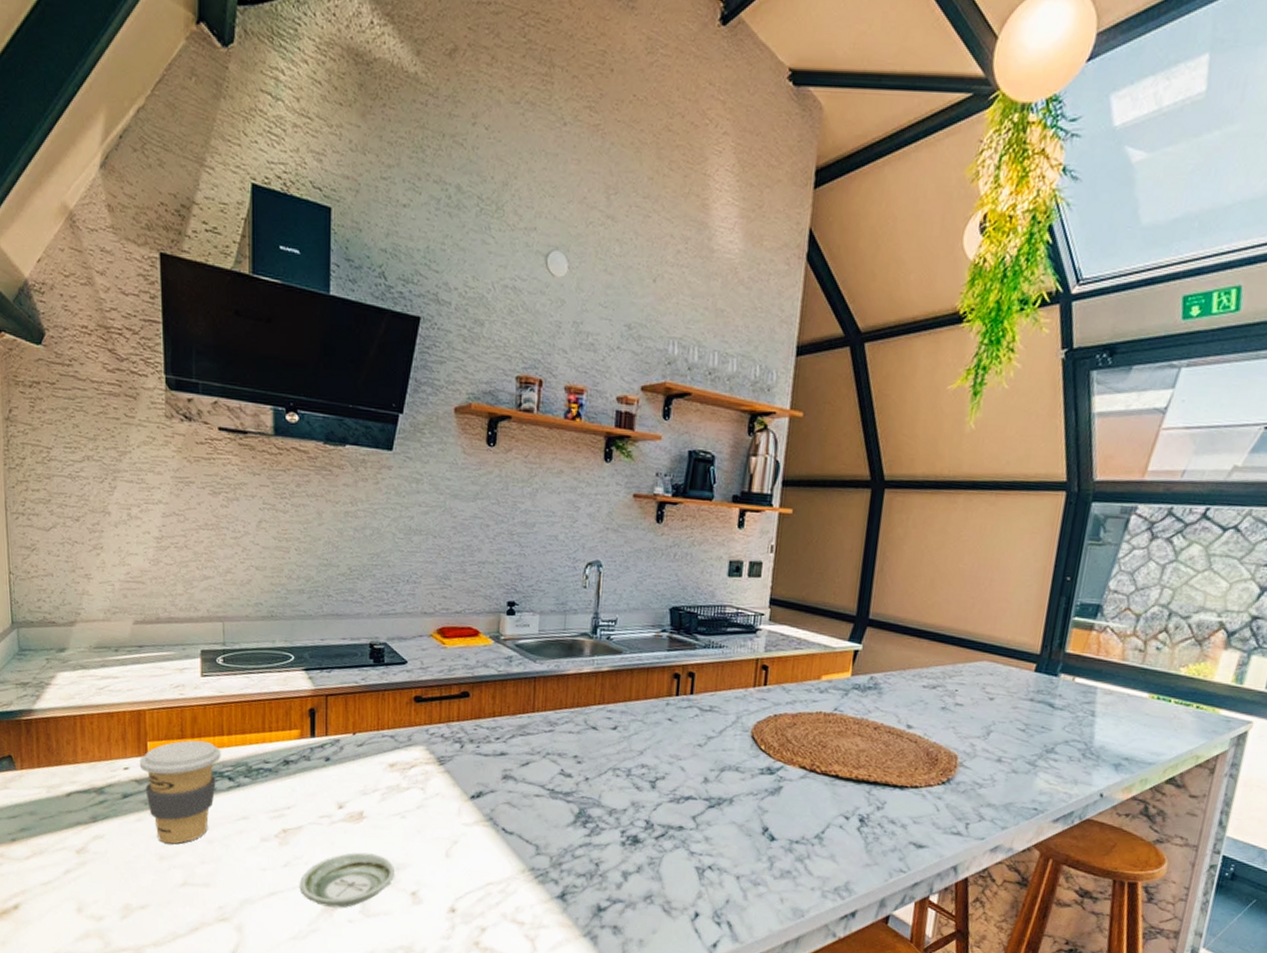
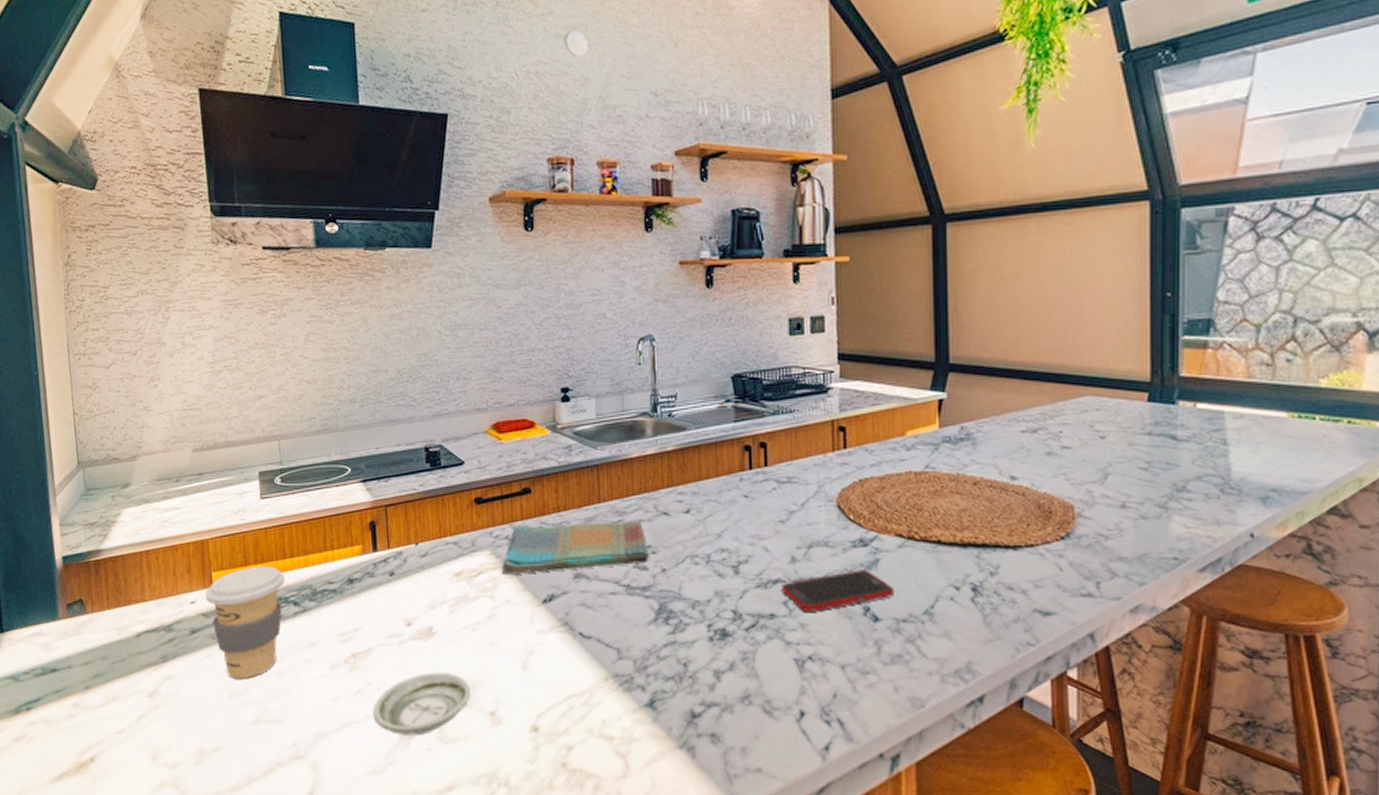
dish towel: none [433,726,575,772] -> present [501,520,649,574]
cell phone: none [692,794,792,828] -> present [782,570,894,612]

